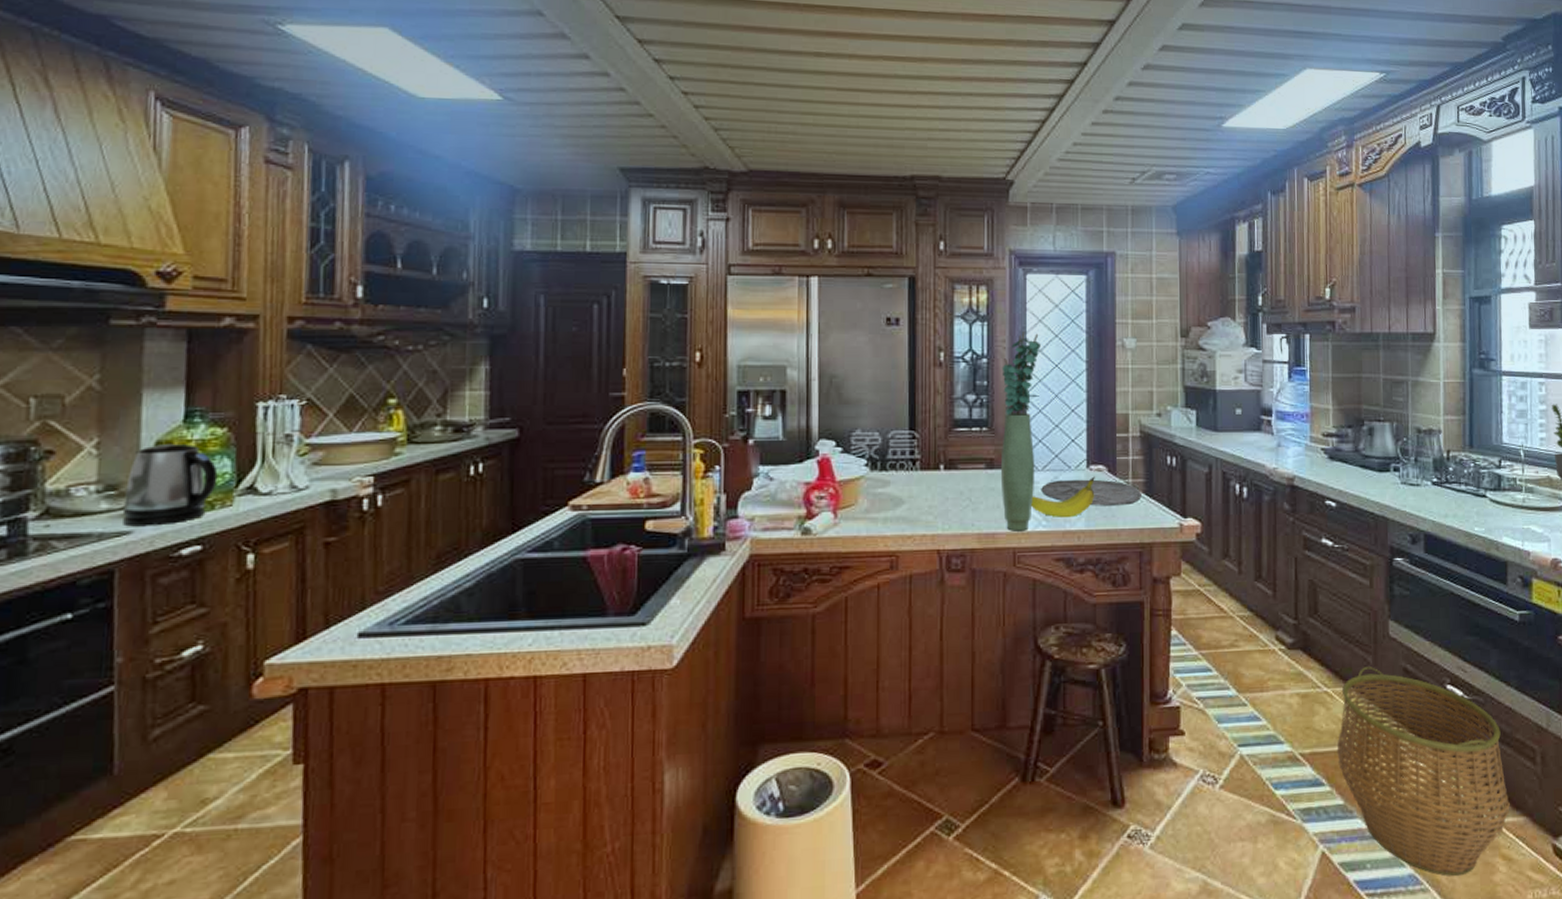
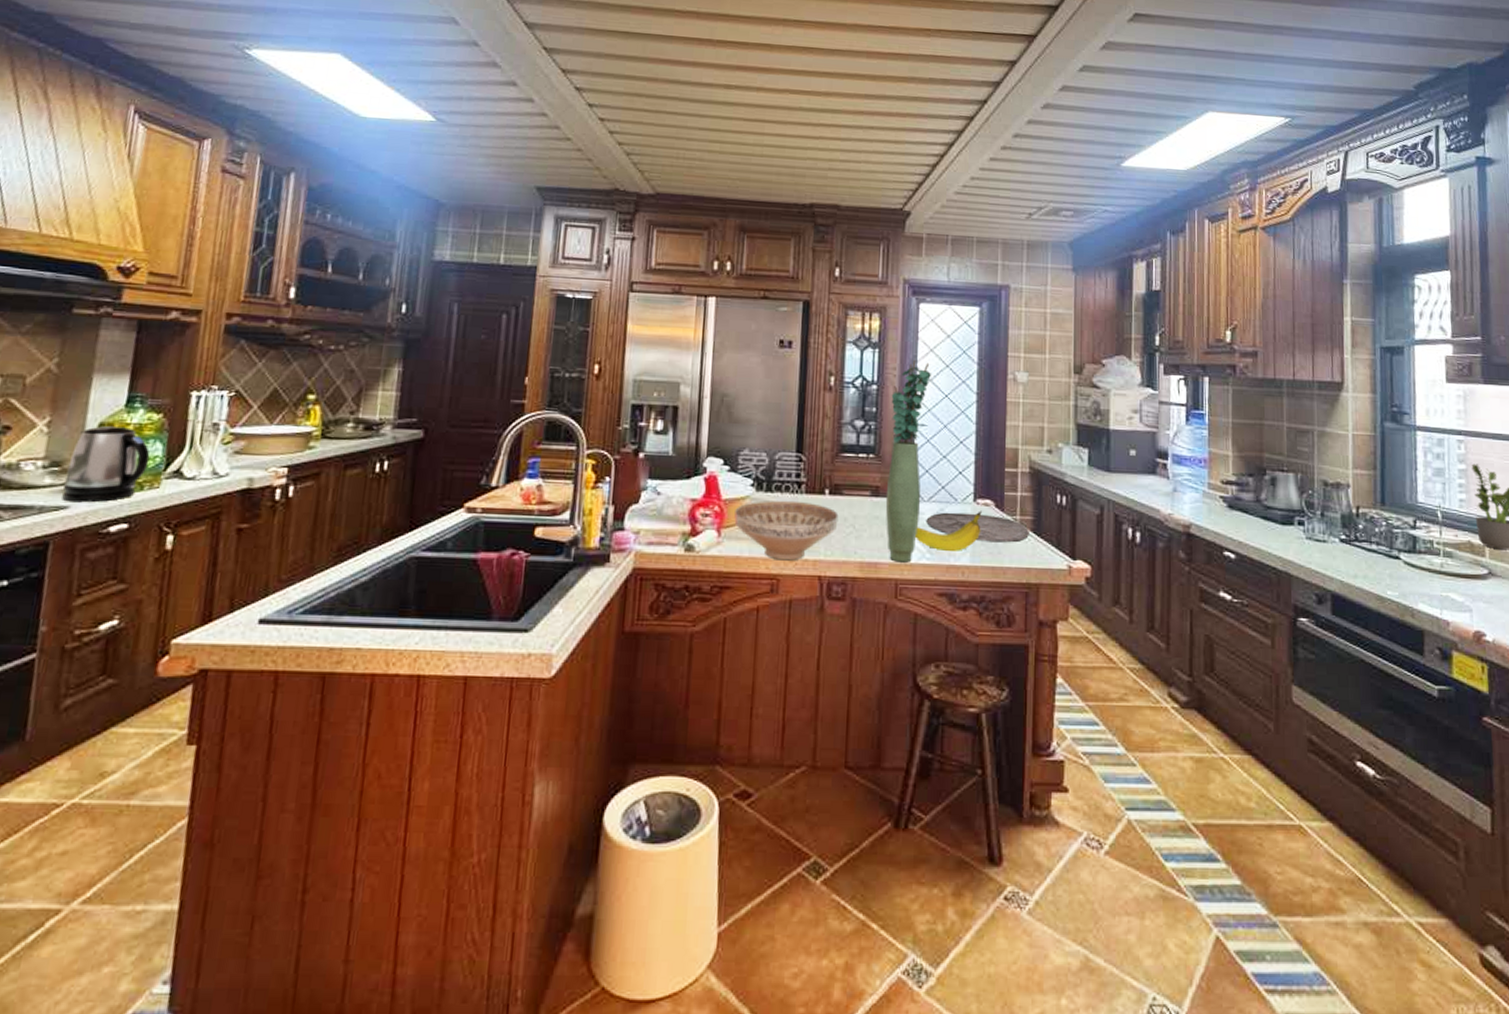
decorative bowl: none [850,478,954,537] -> present [734,500,839,561]
basket: present [1336,667,1510,876] -> none [1233,734,1429,979]

